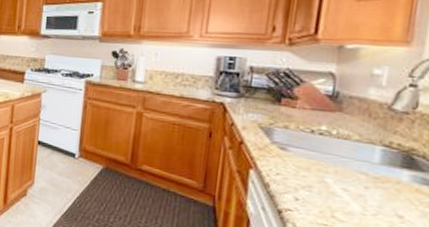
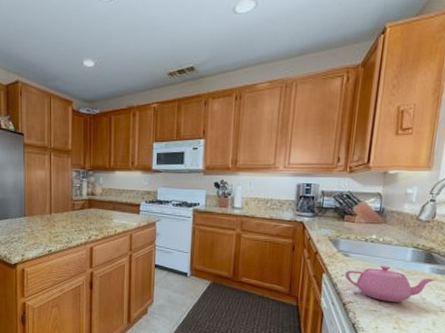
teapot: none [280,165,421,218] -> present [344,265,437,302]

